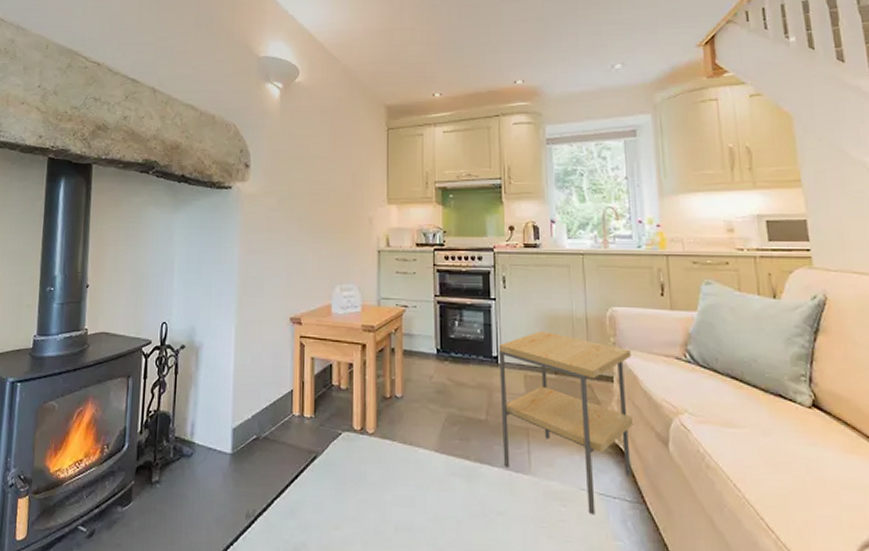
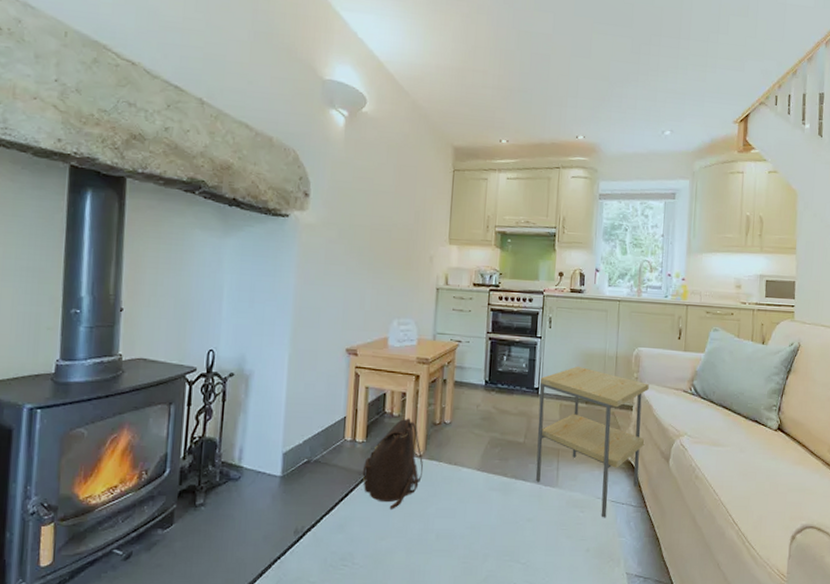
backpack: none [312,391,375,494] -> present [362,418,423,509]

